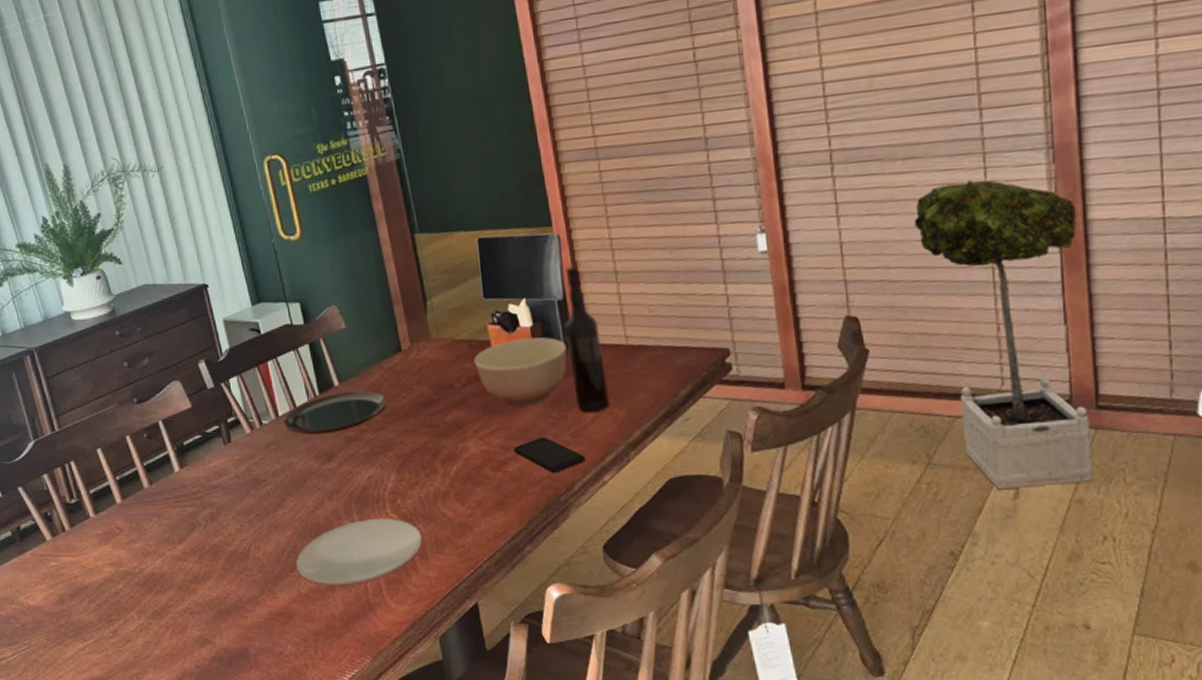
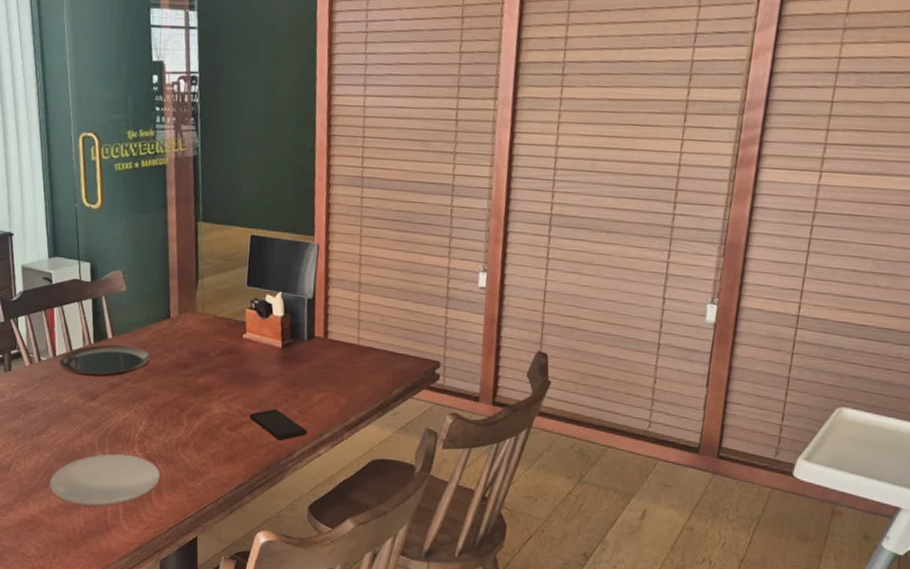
bowl: present [474,337,567,406] -> none [229,324,308,382]
wine bottle: present [564,265,610,413] -> none [308,271,338,396]
potted tree: present [914,180,1093,490] -> none [606,258,733,515]

